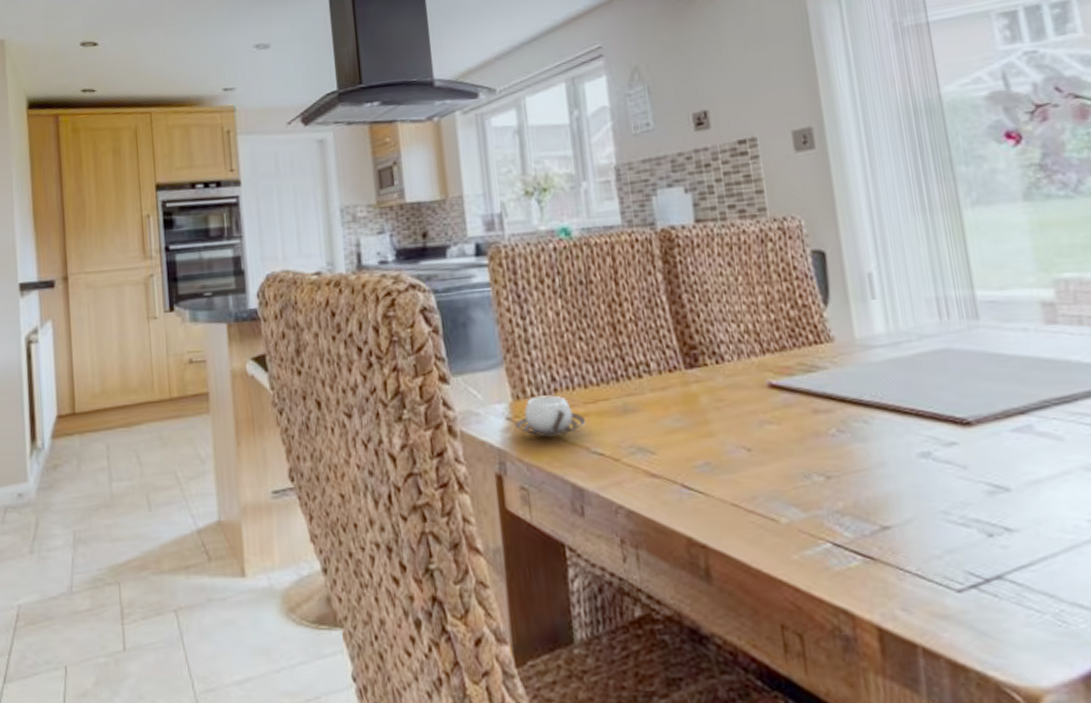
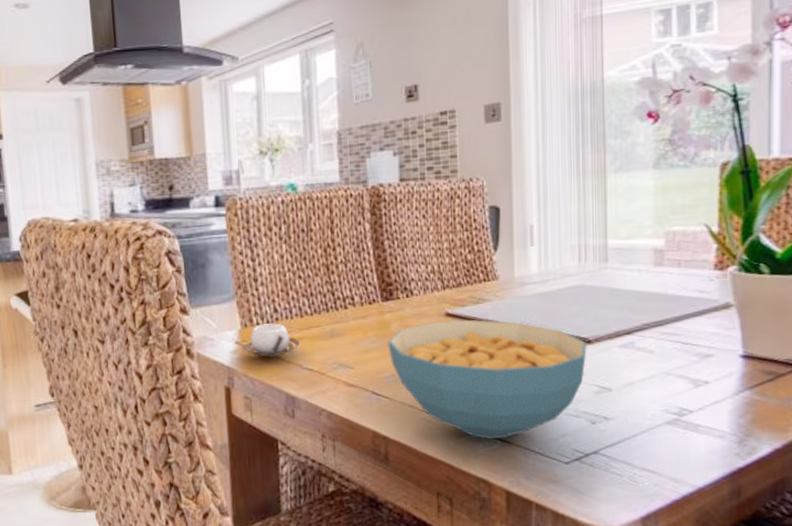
cereal bowl: none [695,393,968,554] -> present [386,320,587,439]

